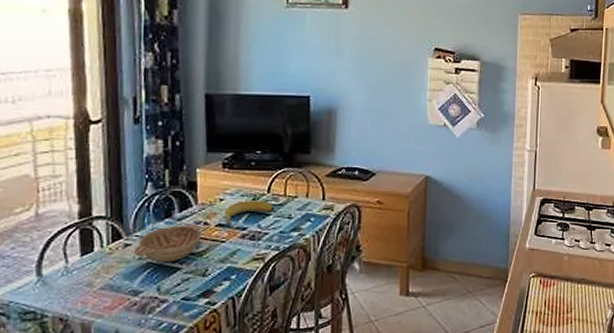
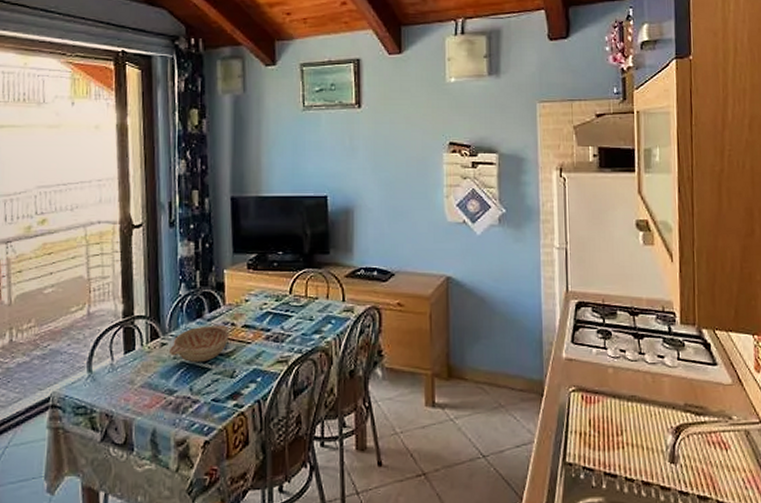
banana: present [225,200,275,224] -> none [250,301,296,325]

